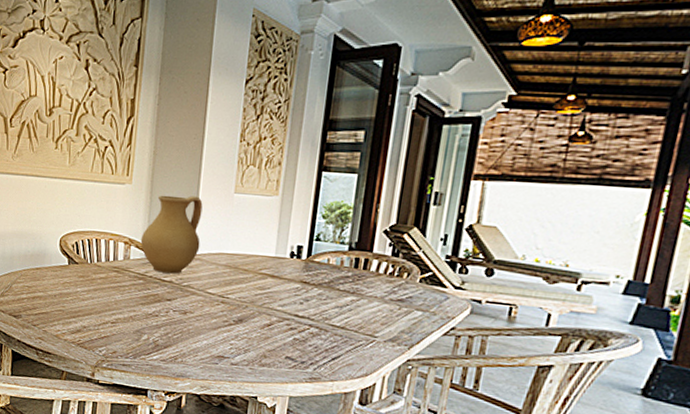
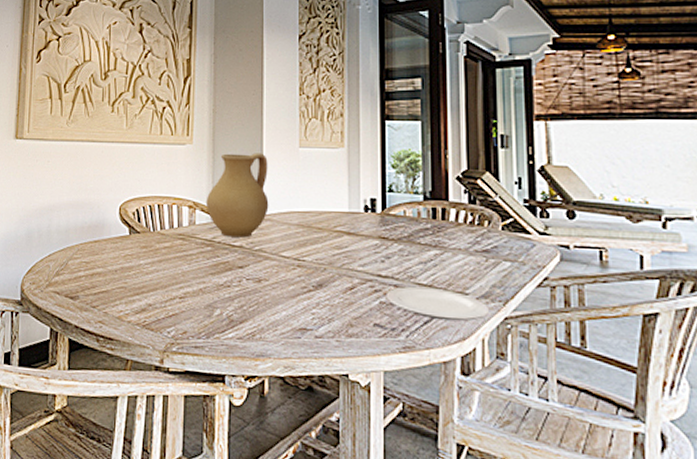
plate: none [299,326,395,360] -> present [385,286,490,321]

